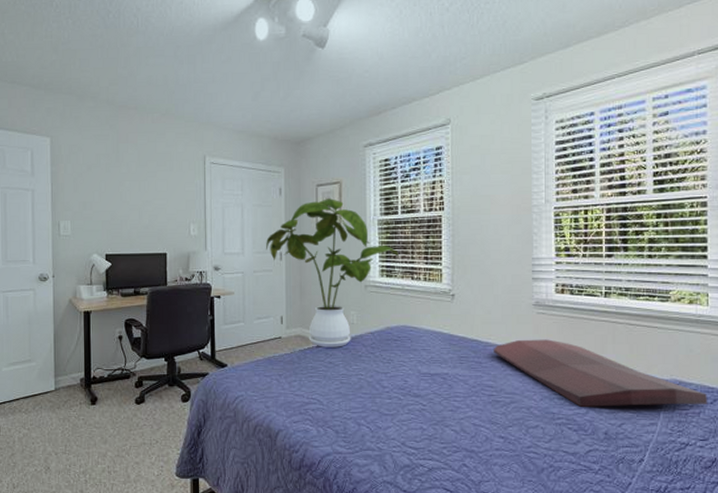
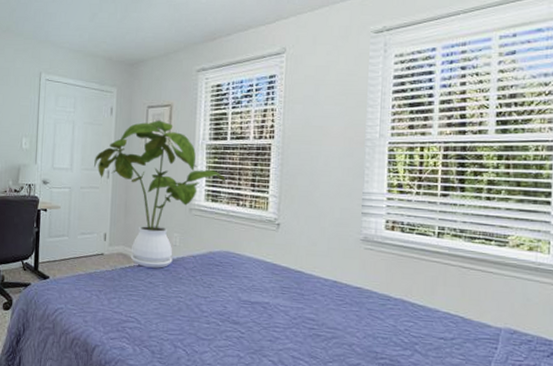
cushion: present [493,339,708,407] -> none [316,274,545,357]

